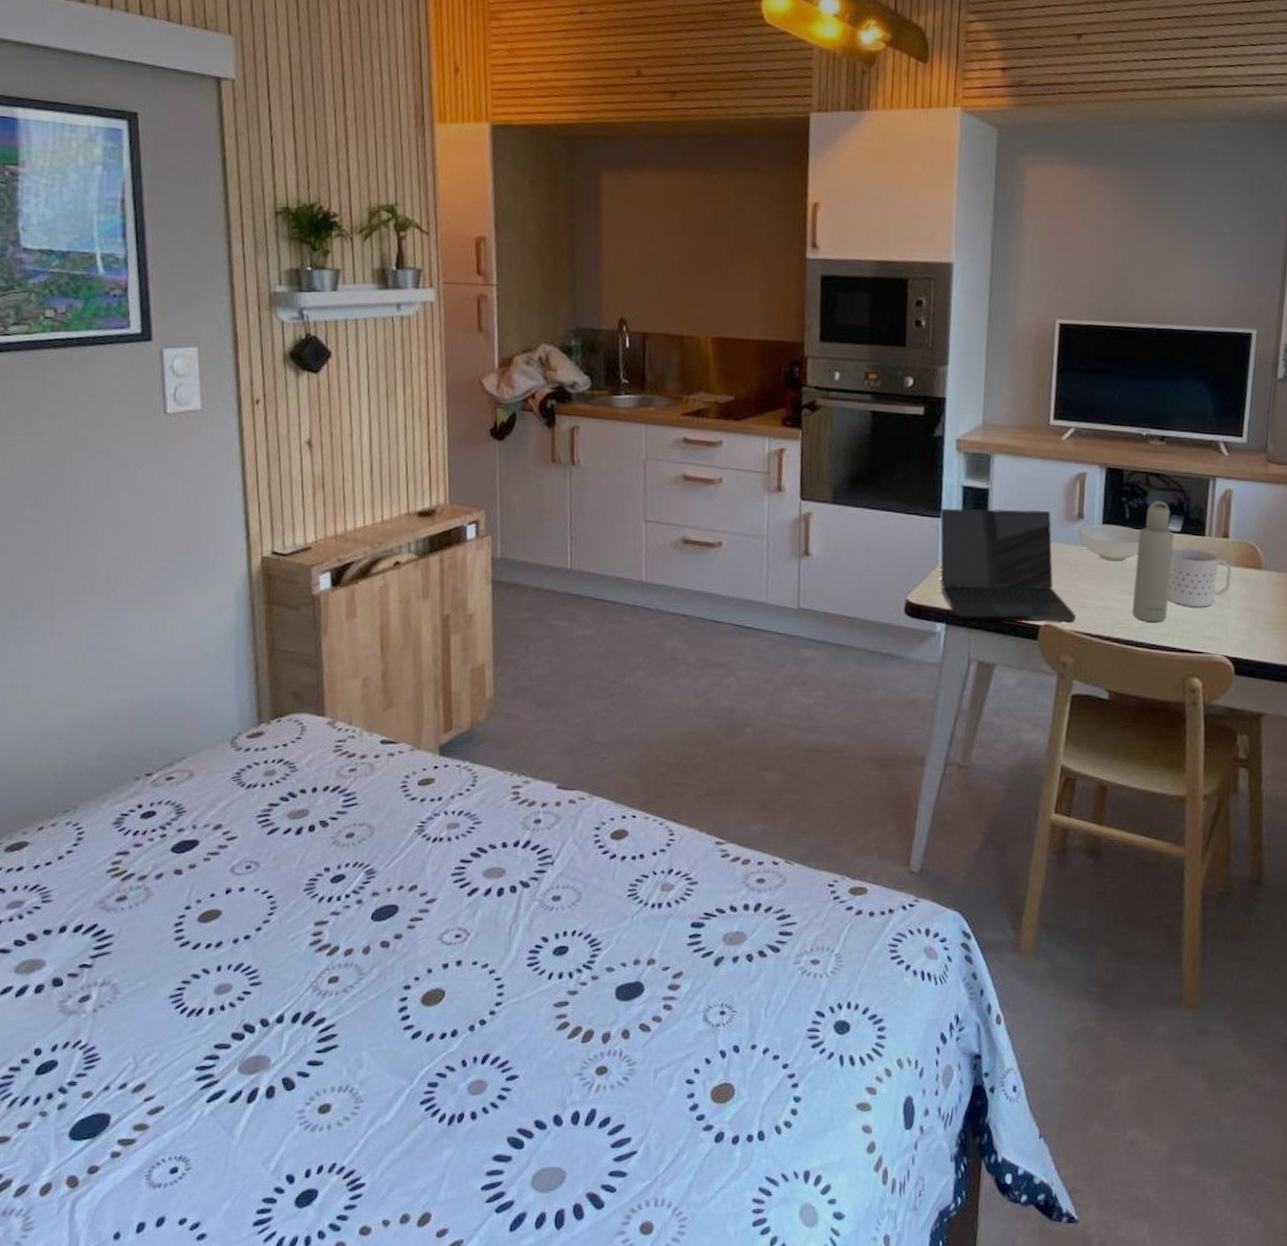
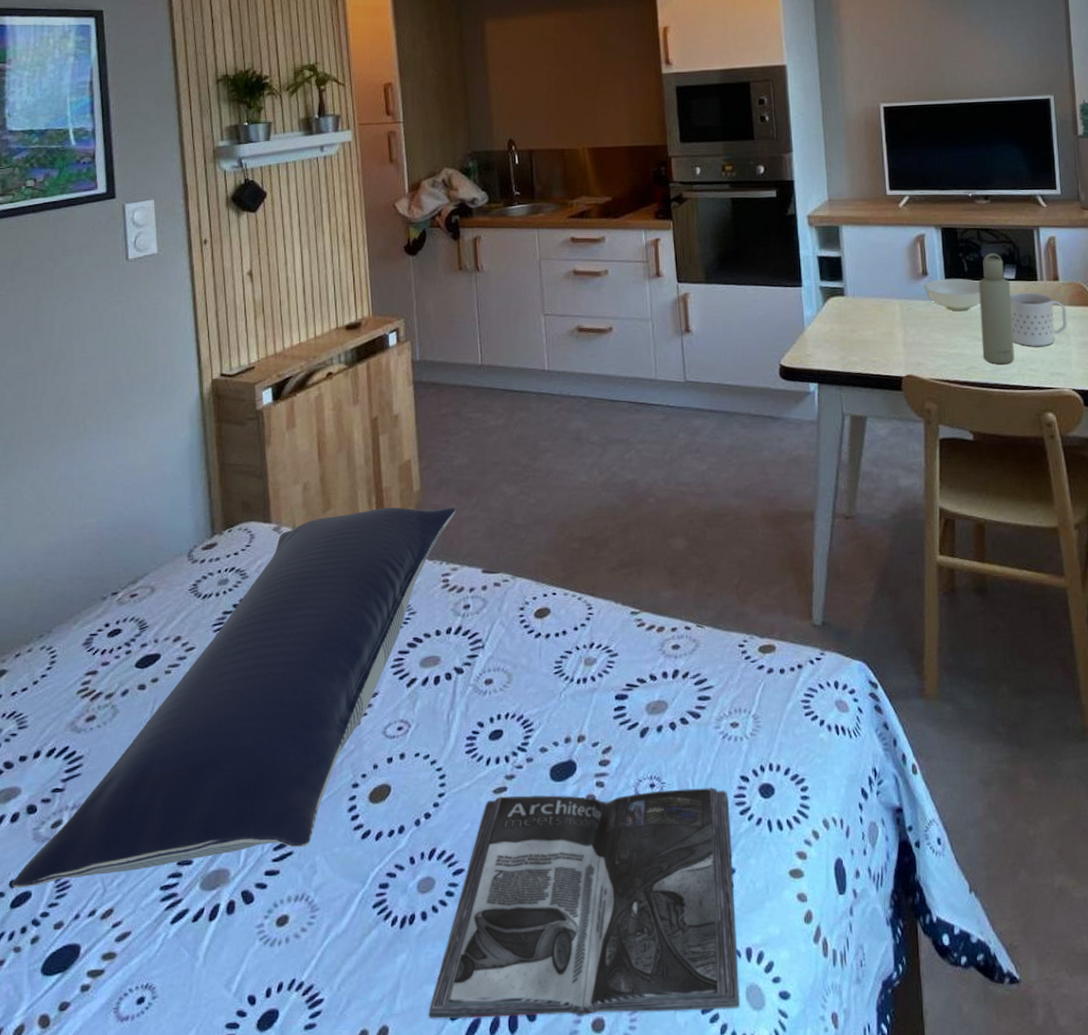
pillow: none [37,712,532,1056] -> present [12,507,456,888]
magazine: none [472,1010,802,1224] -> present [428,788,740,1019]
laptop: present [939,508,1076,622] -> none [801,271,933,379]

